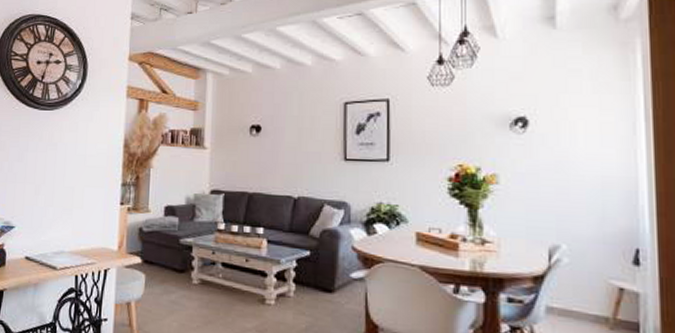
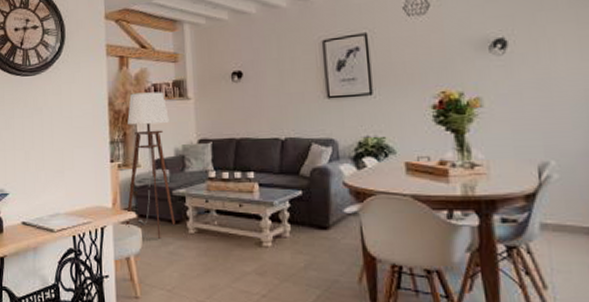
floor lamp: none [129,137,183,287] -> present [125,91,176,239]

